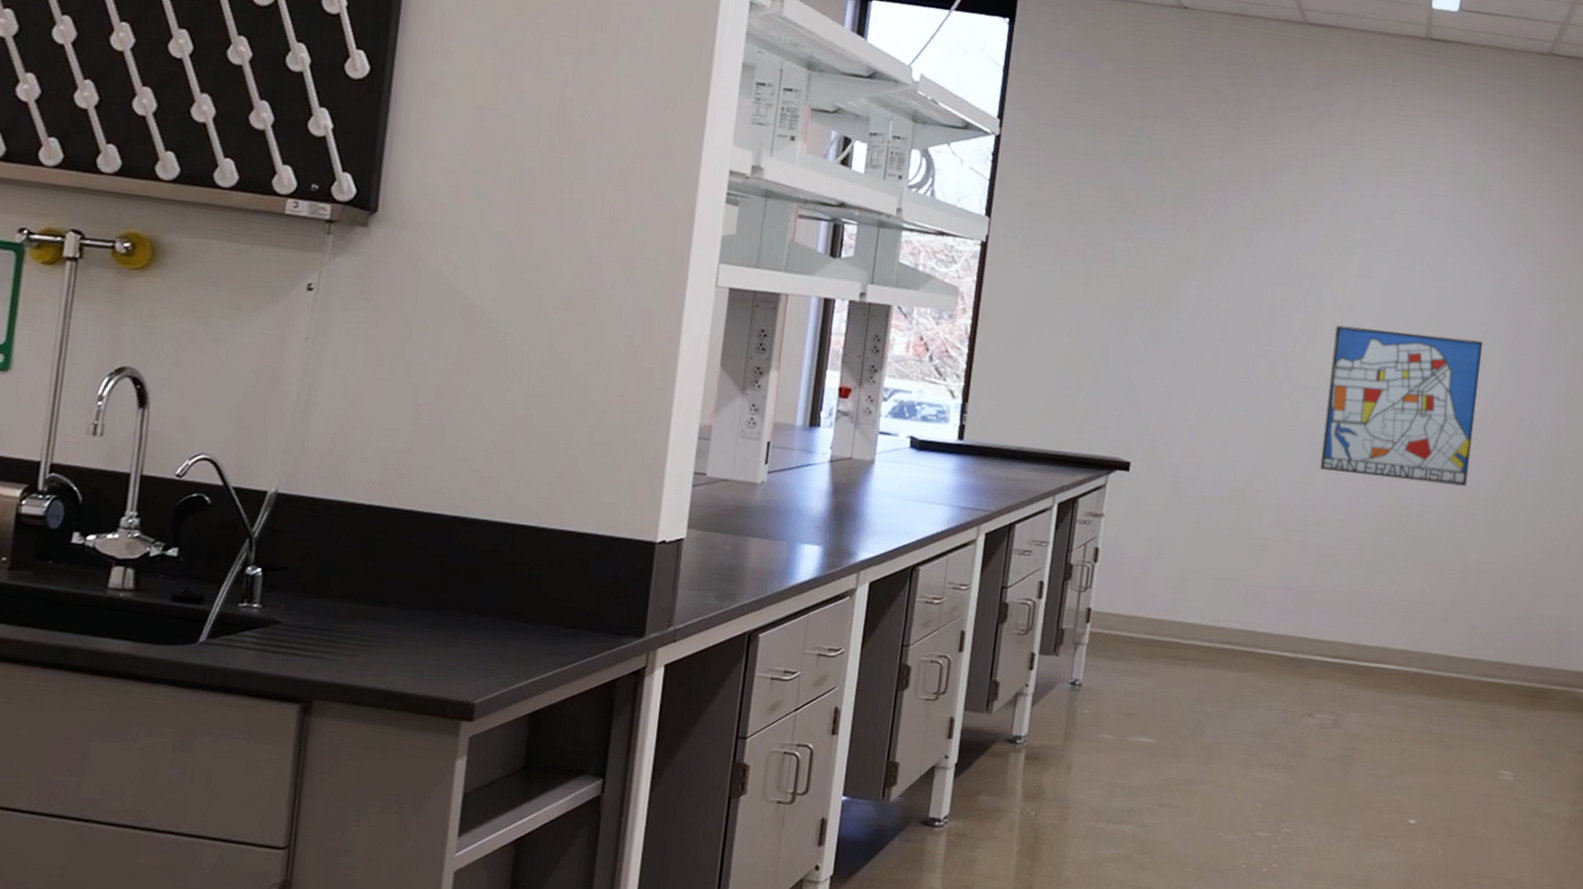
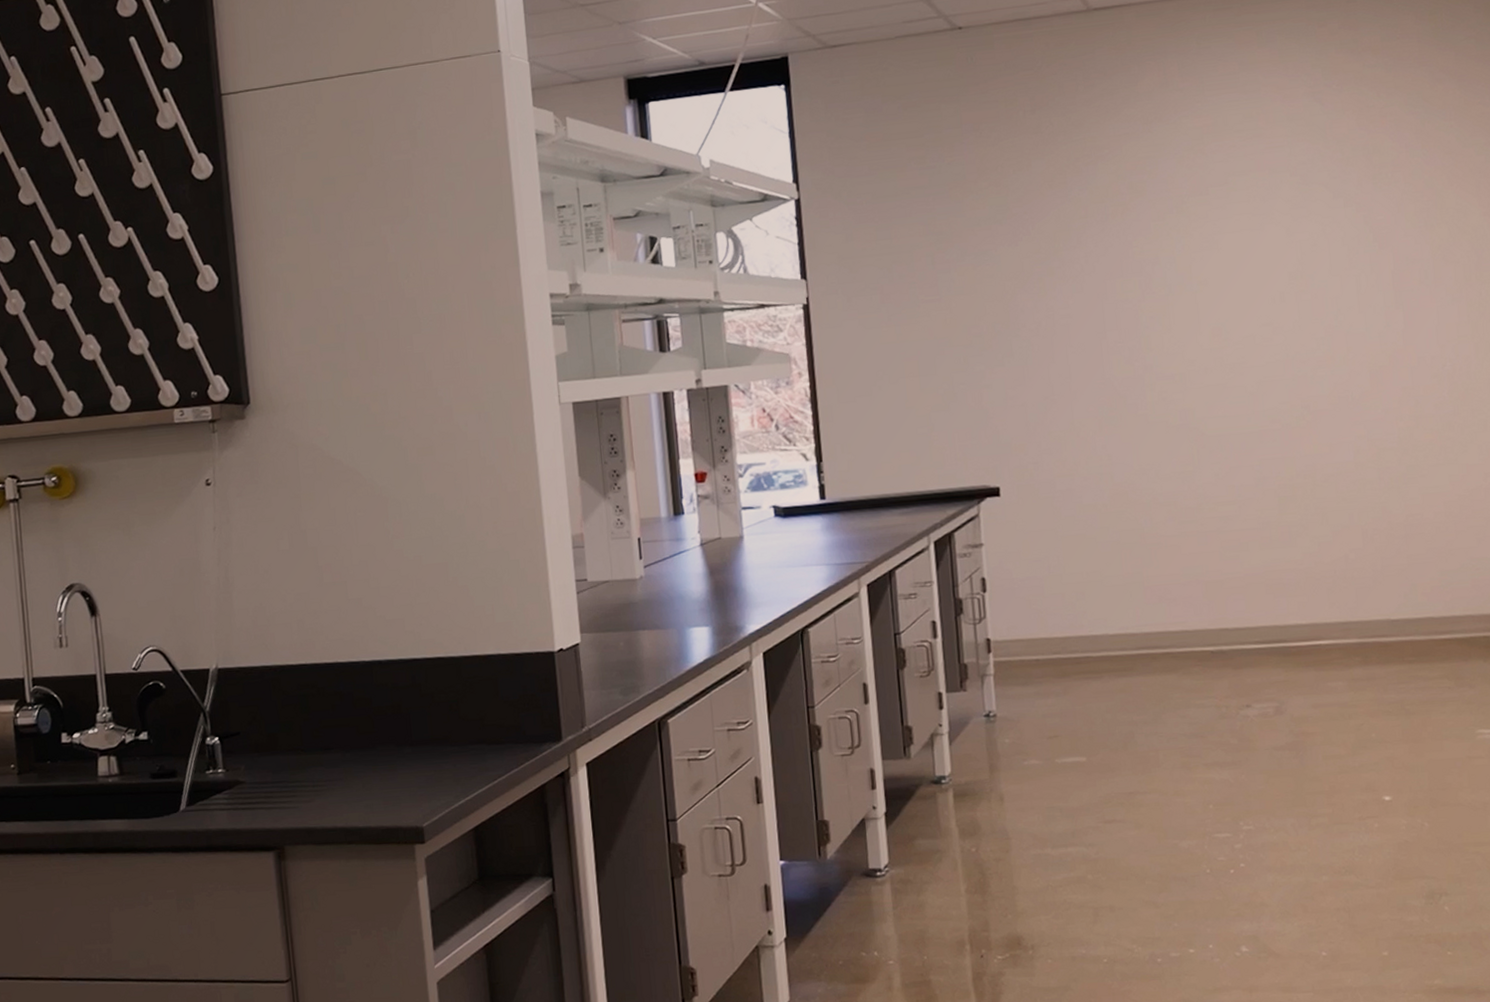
wall art: present [1320,325,1483,487] -> none [1189,285,1373,456]

